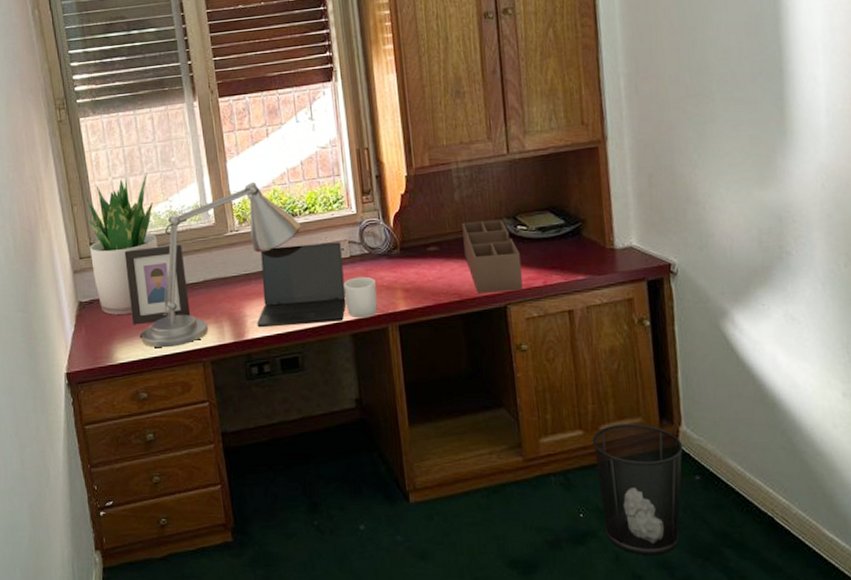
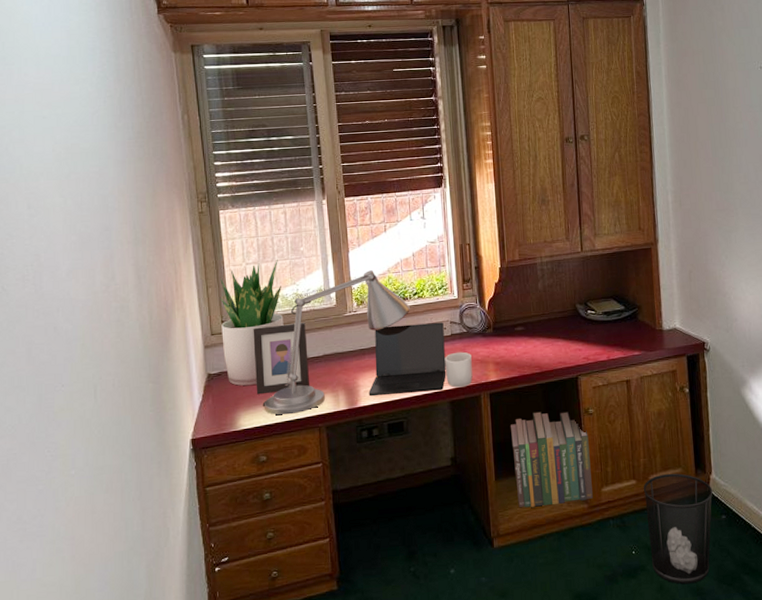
books: none [425,347,529,459] -> present [511,411,593,508]
desk organizer: present [462,219,523,294] -> none [543,305,591,366]

